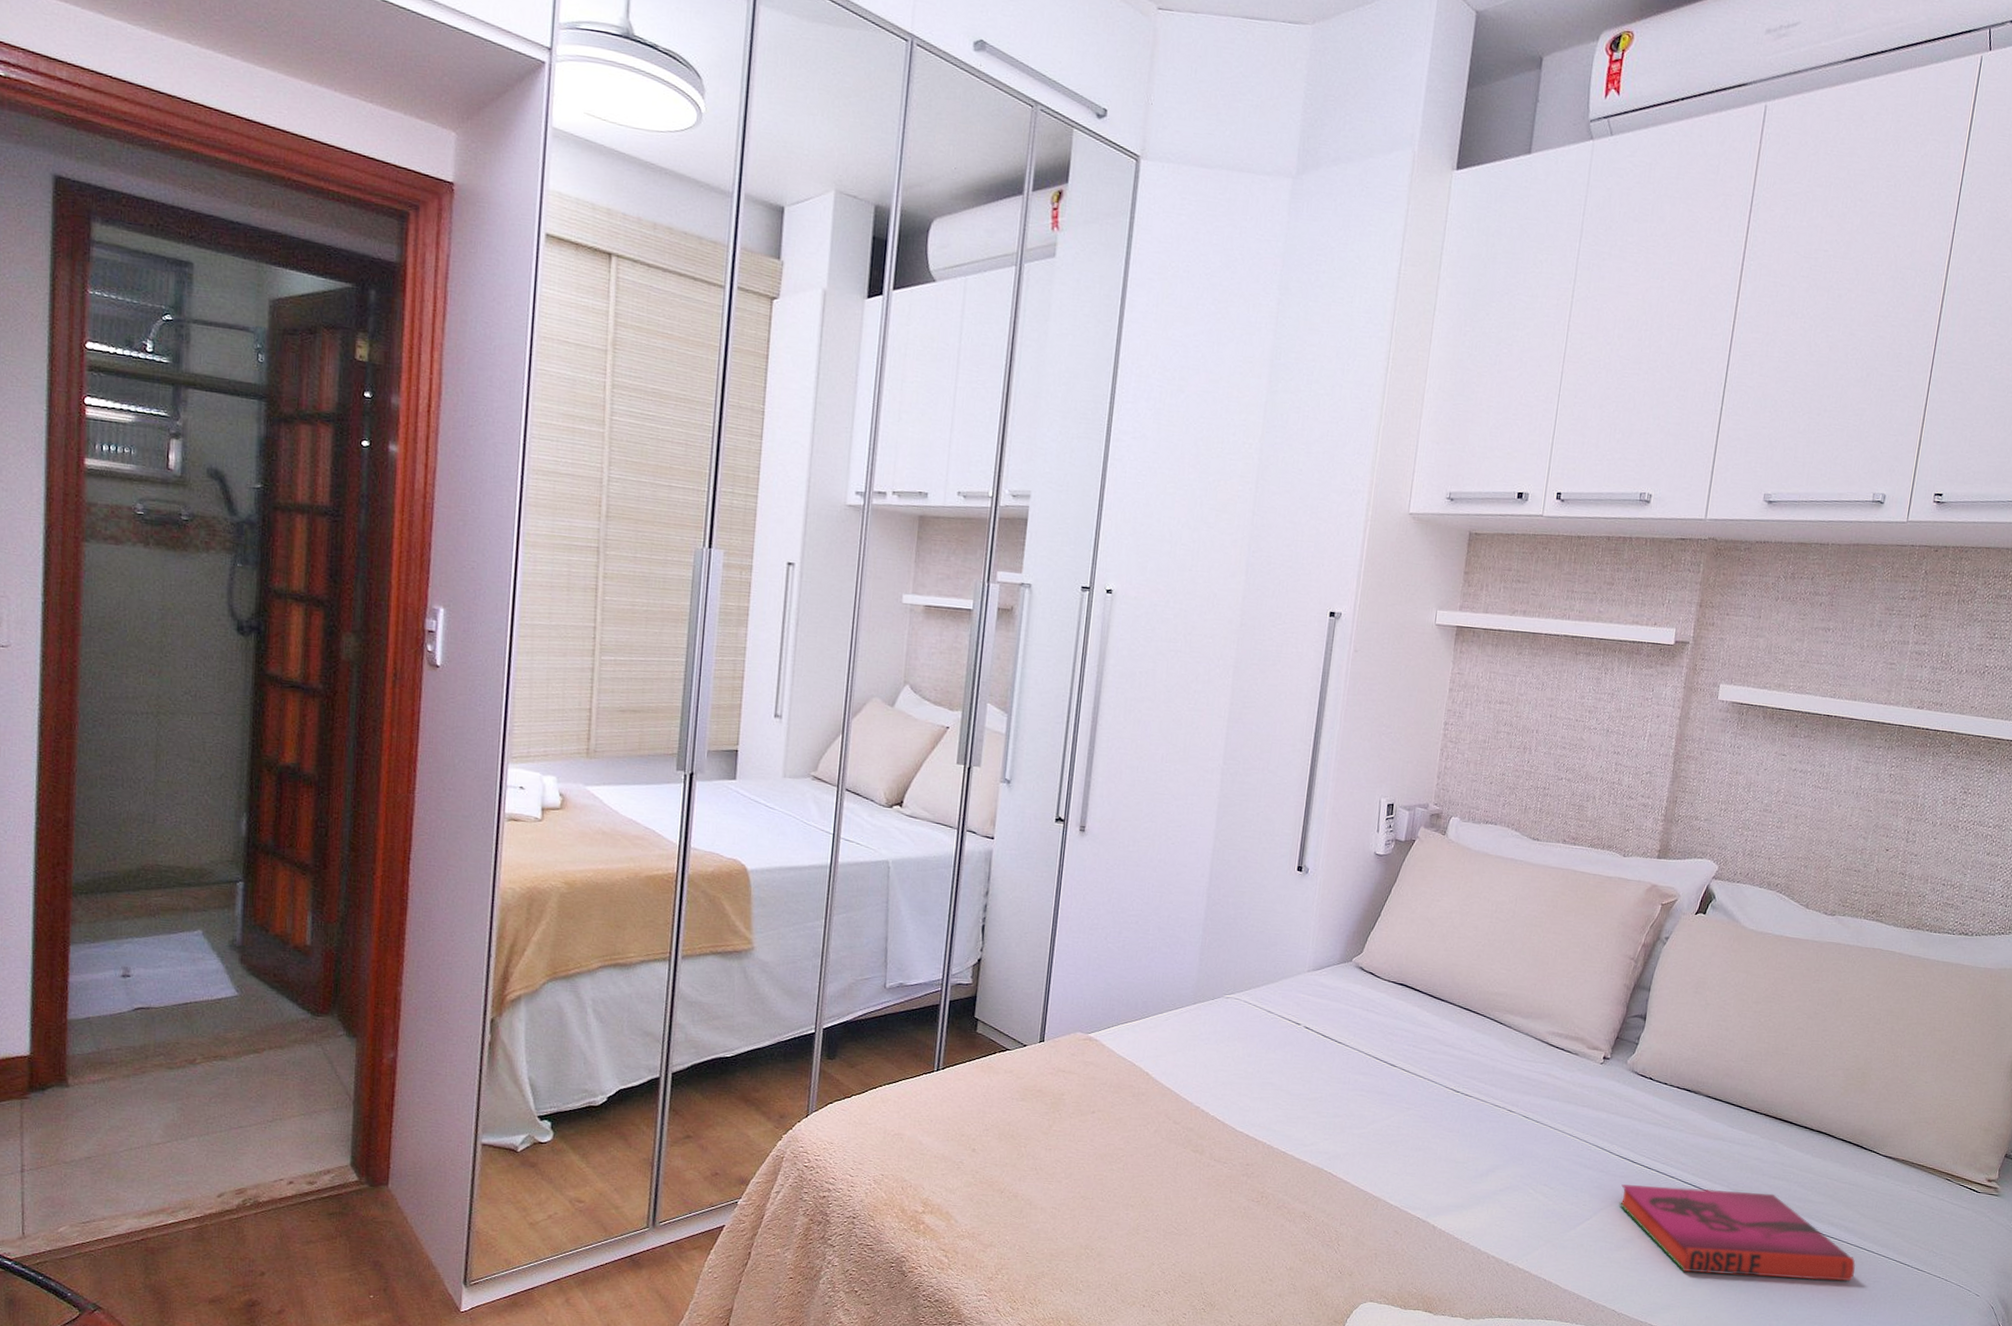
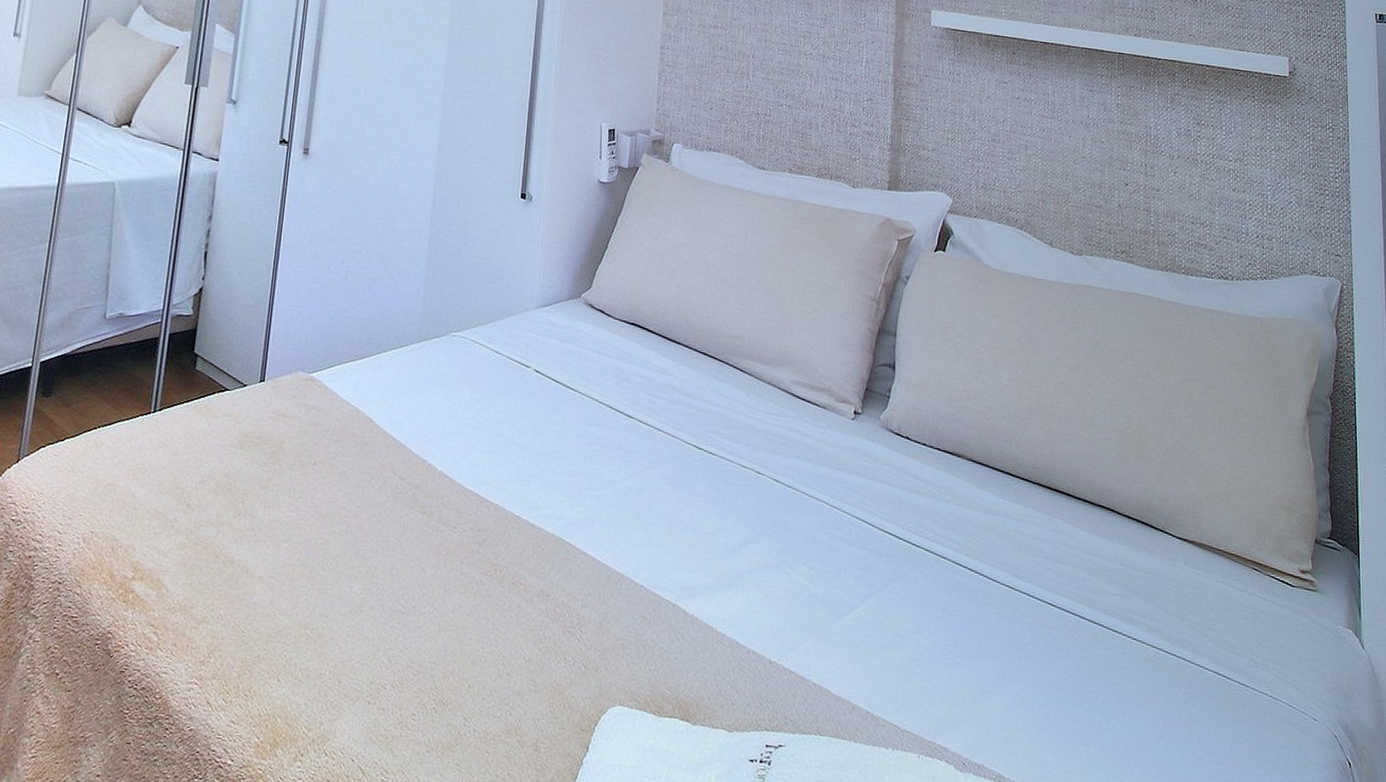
hardback book: present [1619,1184,1856,1282] -> none [888,565,1166,697]

